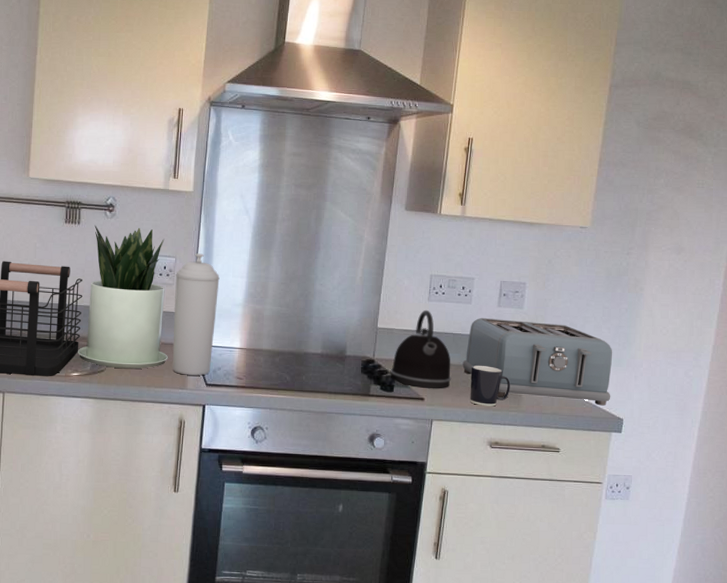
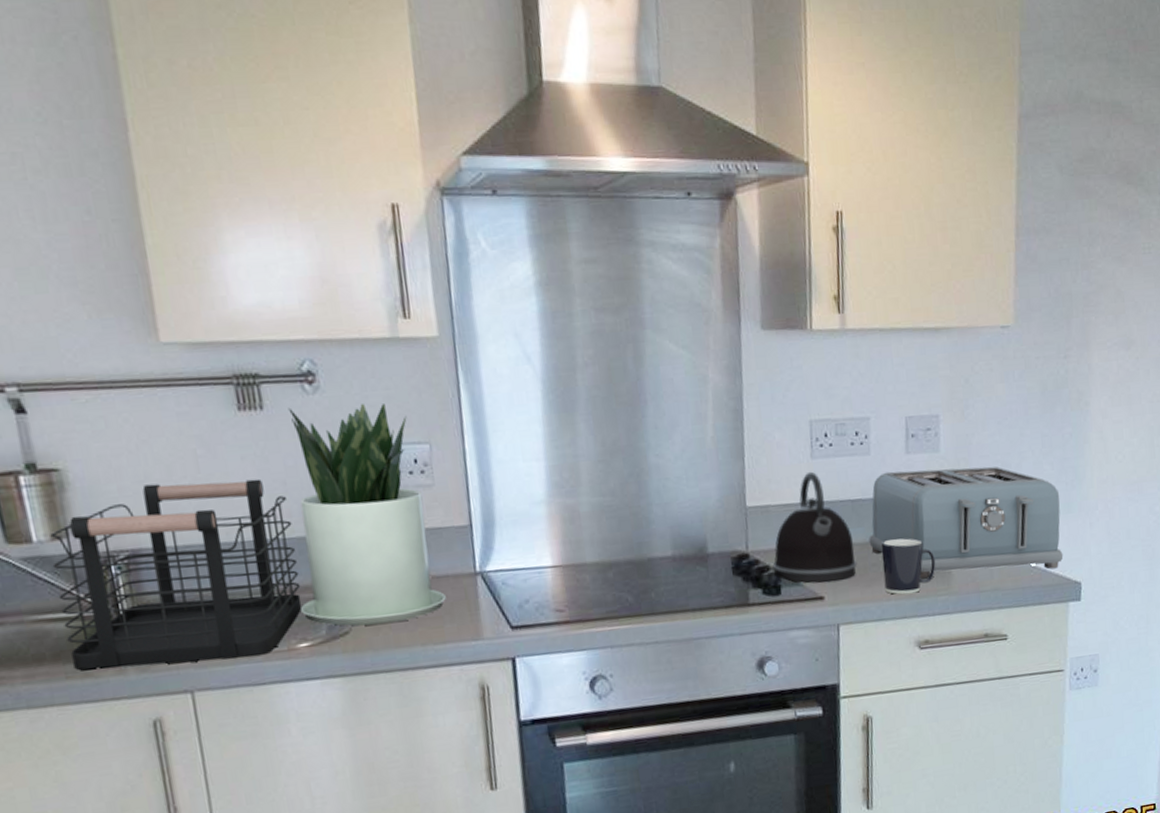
canister: present [172,253,220,376] -> none [435,431,514,619]

